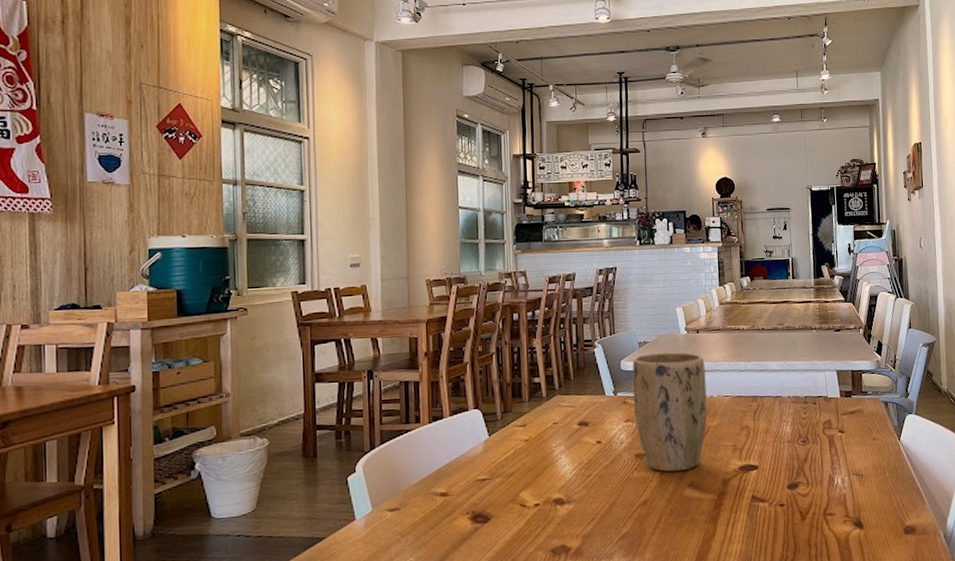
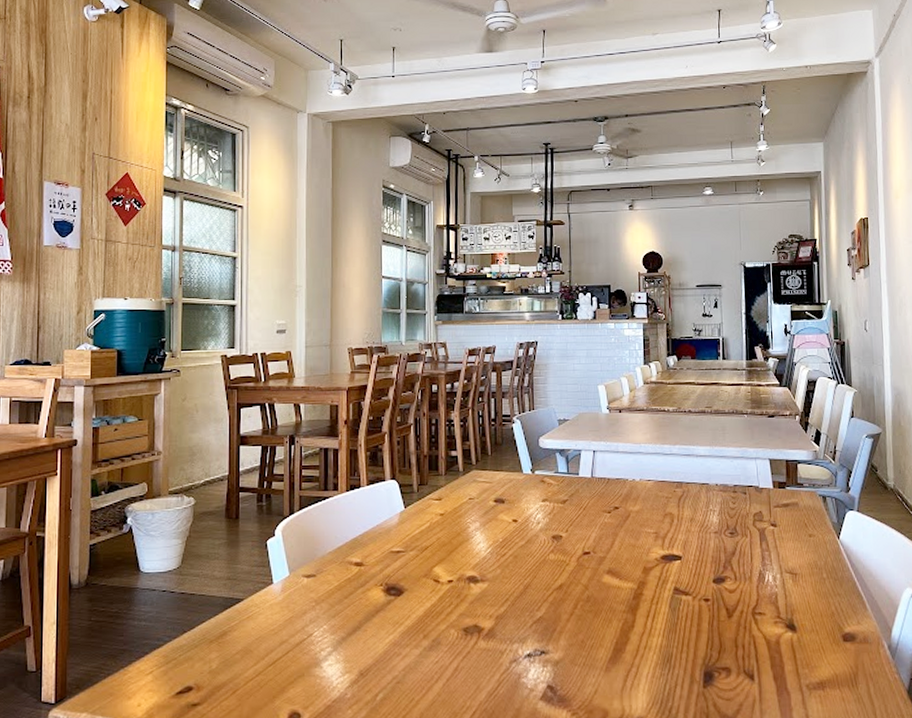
plant pot: present [632,352,707,472] -> none [551,431,629,557]

